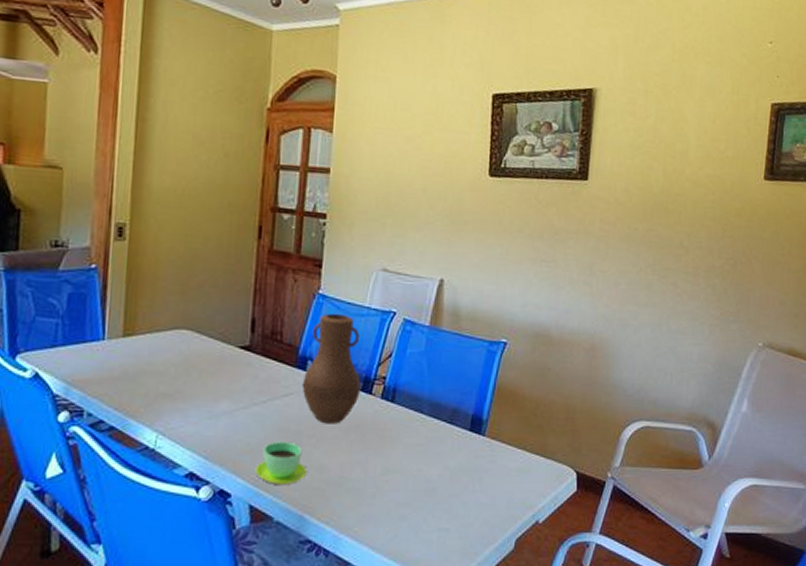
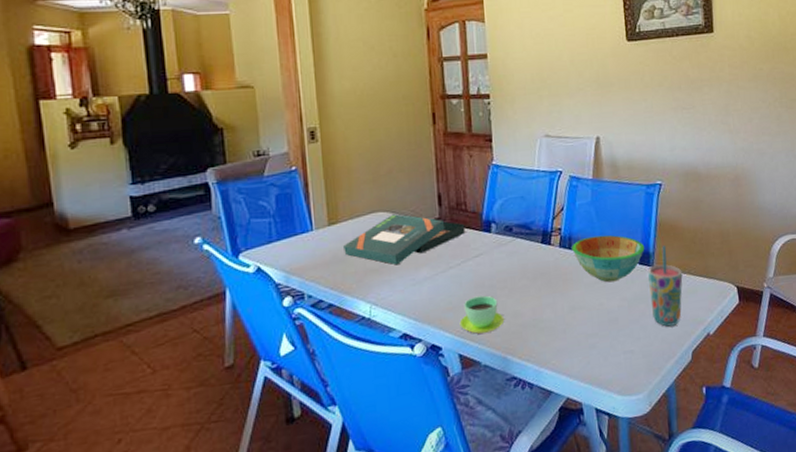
board game: none [136,334,278,393] -> present [343,214,466,265]
vase: present [302,313,362,424] -> none [489,179,542,276]
bowl: none [395,391,478,447] -> present [572,235,645,283]
cup: none [476,414,517,507] -> present [648,246,683,327]

